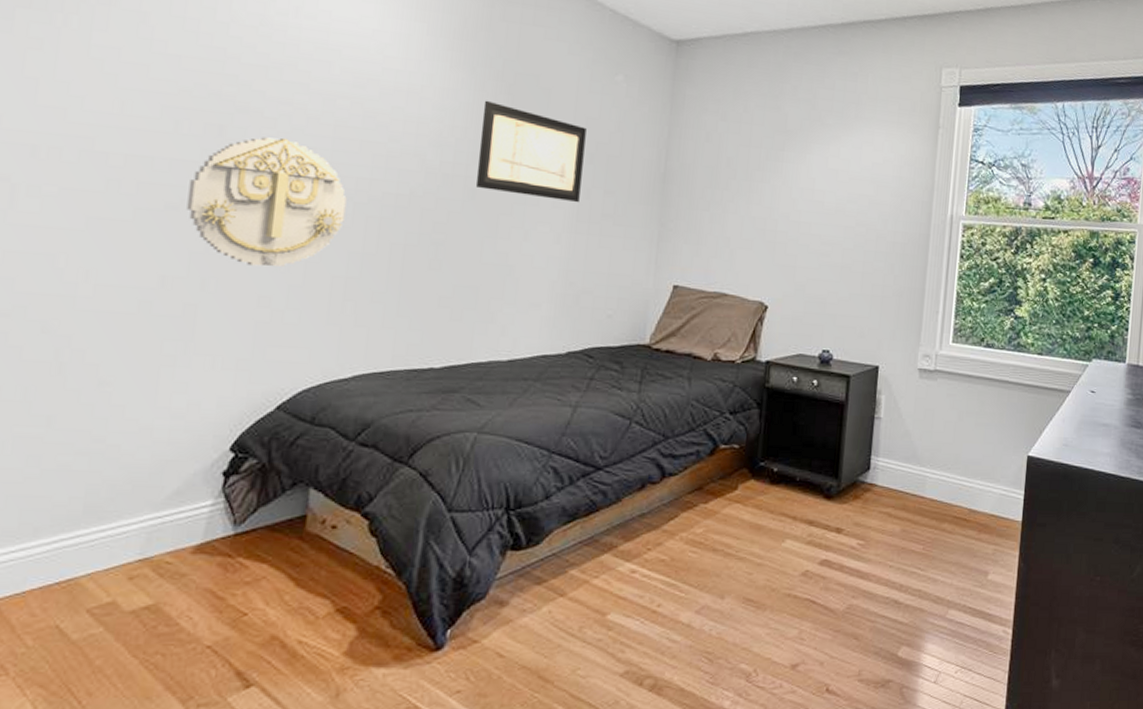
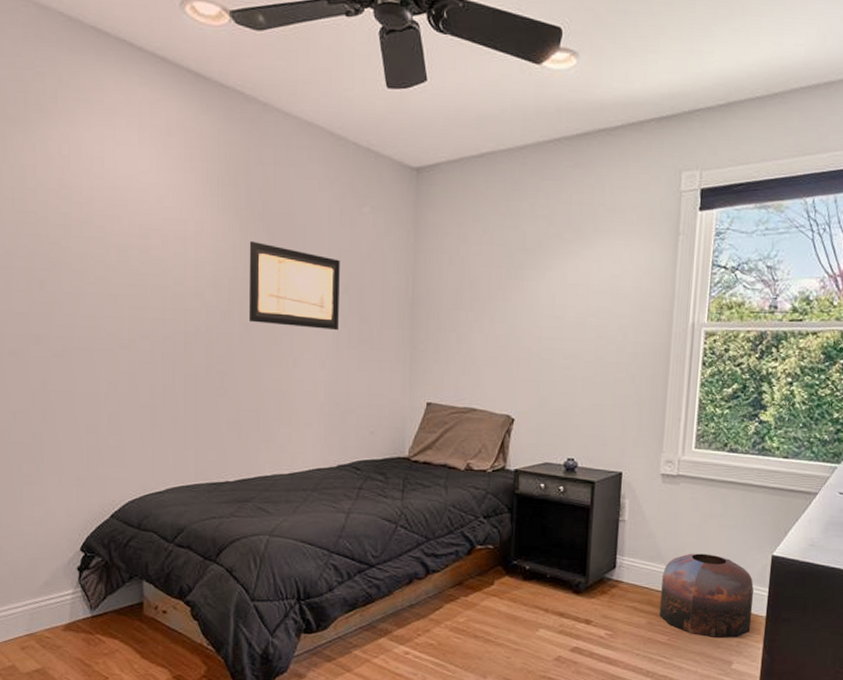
wall decoration: present [186,137,347,267] -> none [23,287,145,400]
pouf: none [914,453,1010,546] -> present [659,553,754,638]

